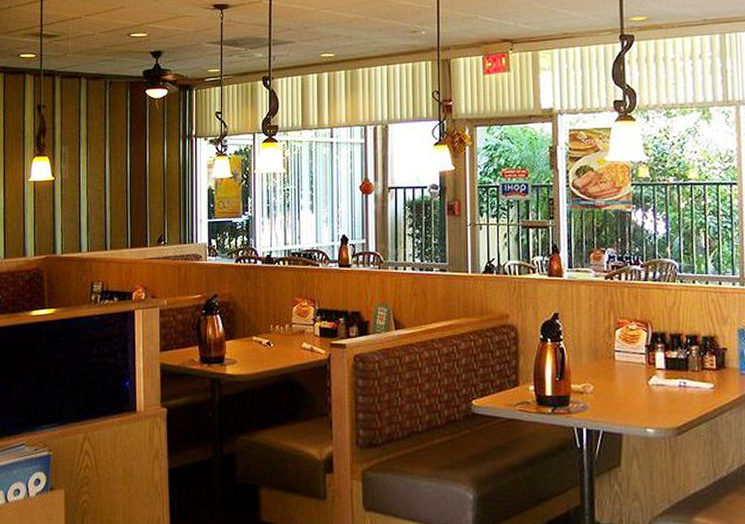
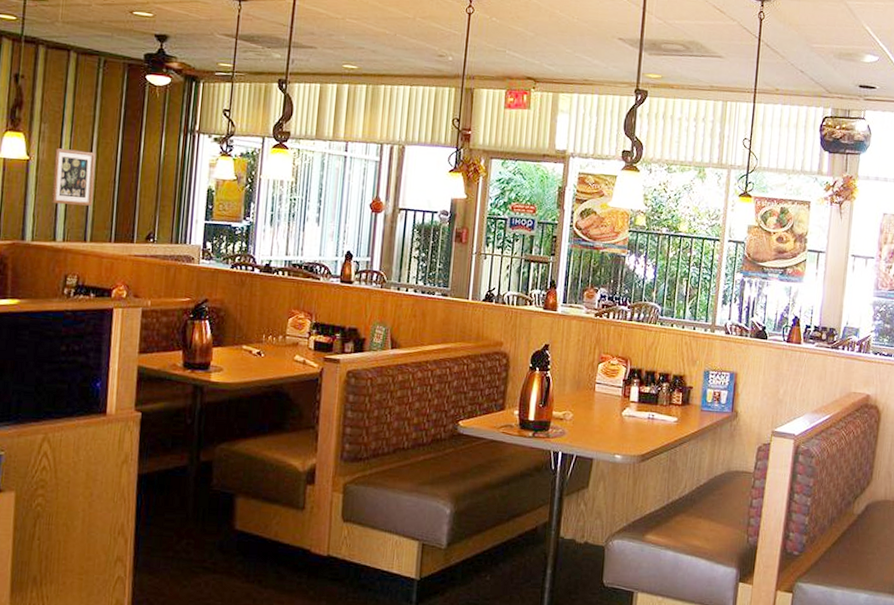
wall art: none [75,166,110,218] -> present [51,148,96,206]

